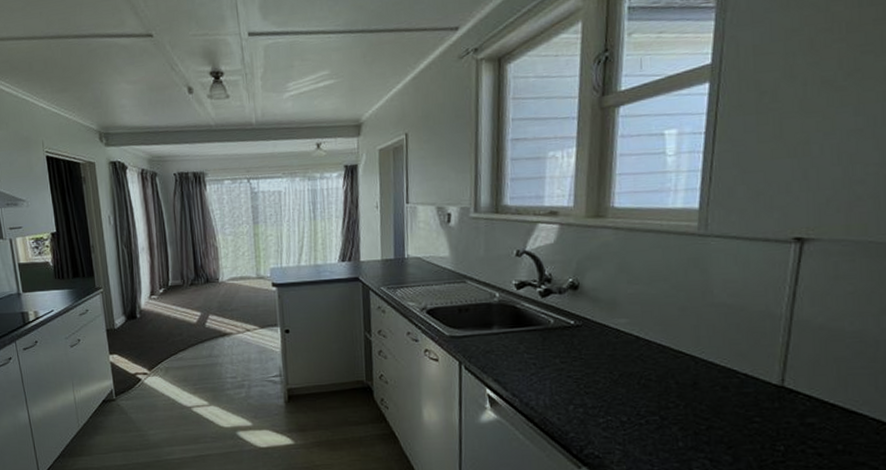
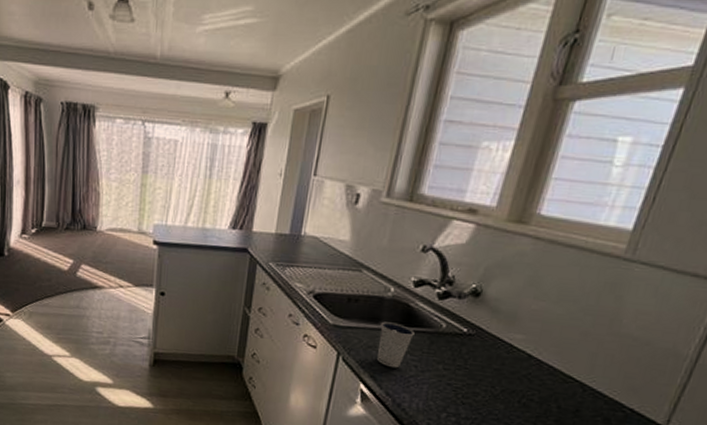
dixie cup: none [494,325,526,369] -> present [377,321,415,368]

